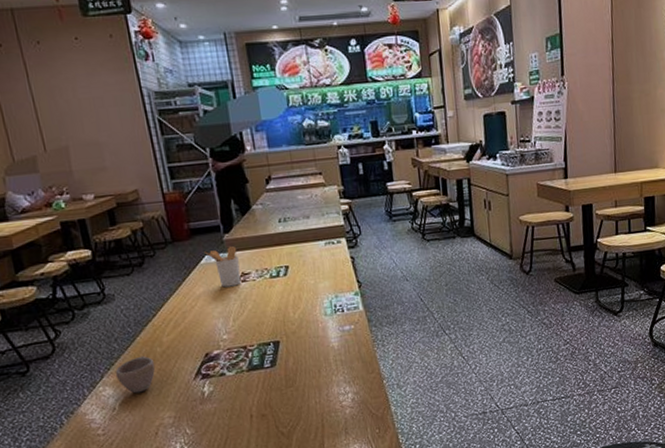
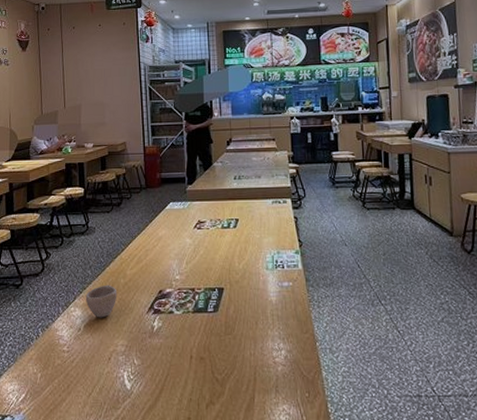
utensil holder: present [204,246,242,288] -> none [170,197,197,232]

